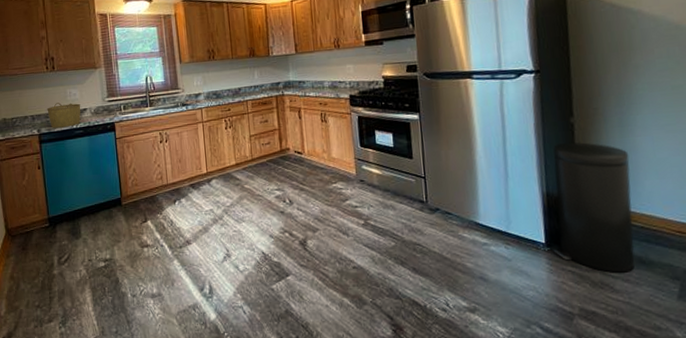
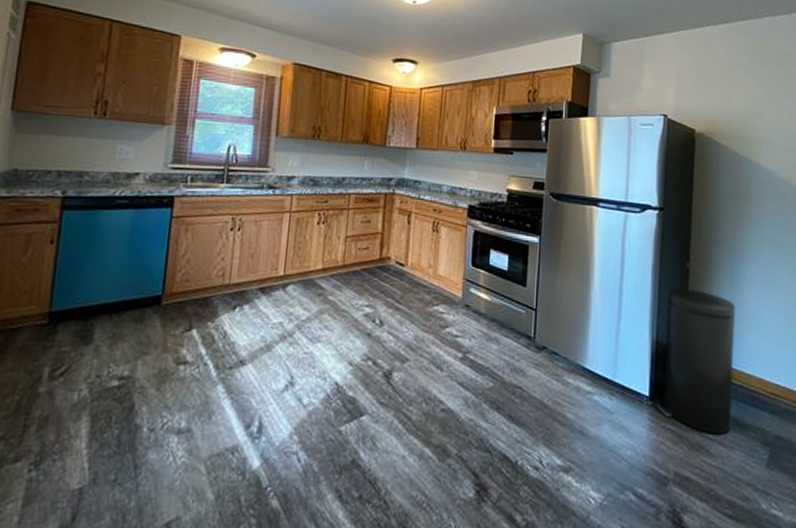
basket: present [47,103,81,128] -> none [82,159,133,194]

